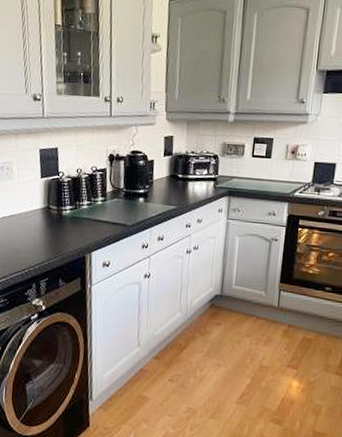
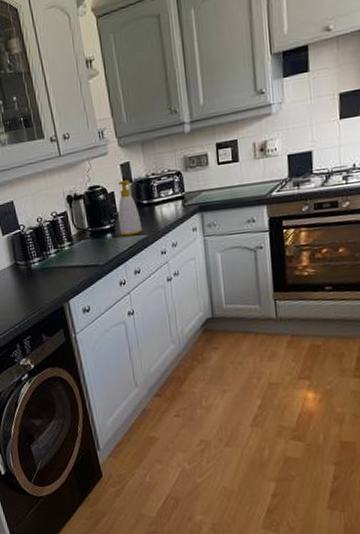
soap bottle: none [152,152,174,204] -> present [118,180,143,236]

